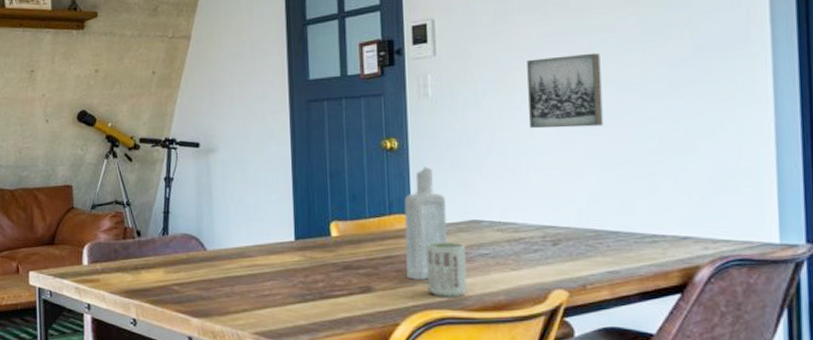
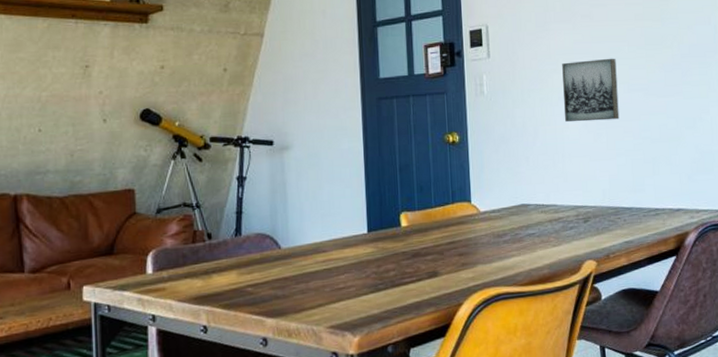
bottle: present [404,167,447,280] -> none [465,158,501,262]
cup: present [426,242,467,297] -> none [484,225,518,276]

